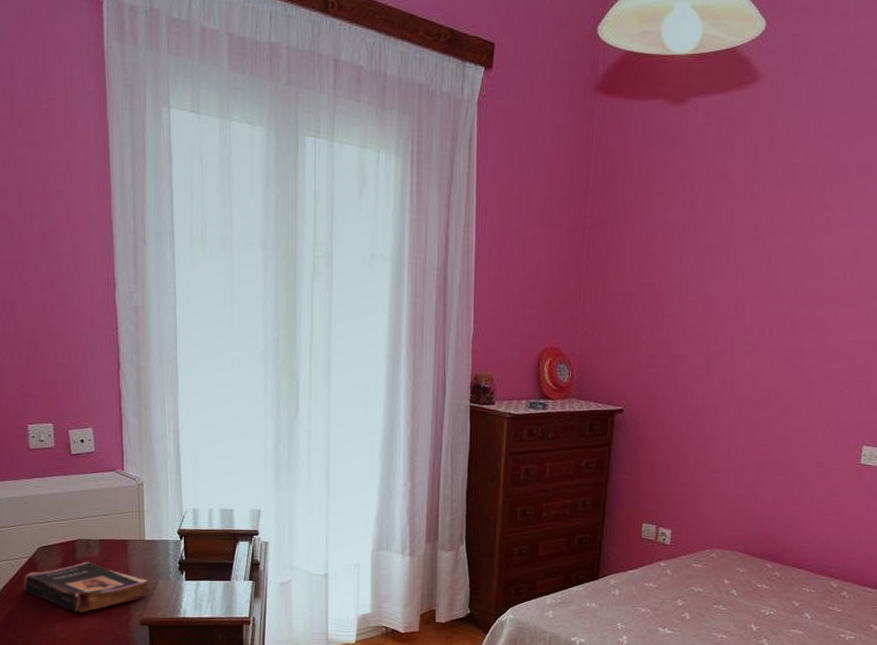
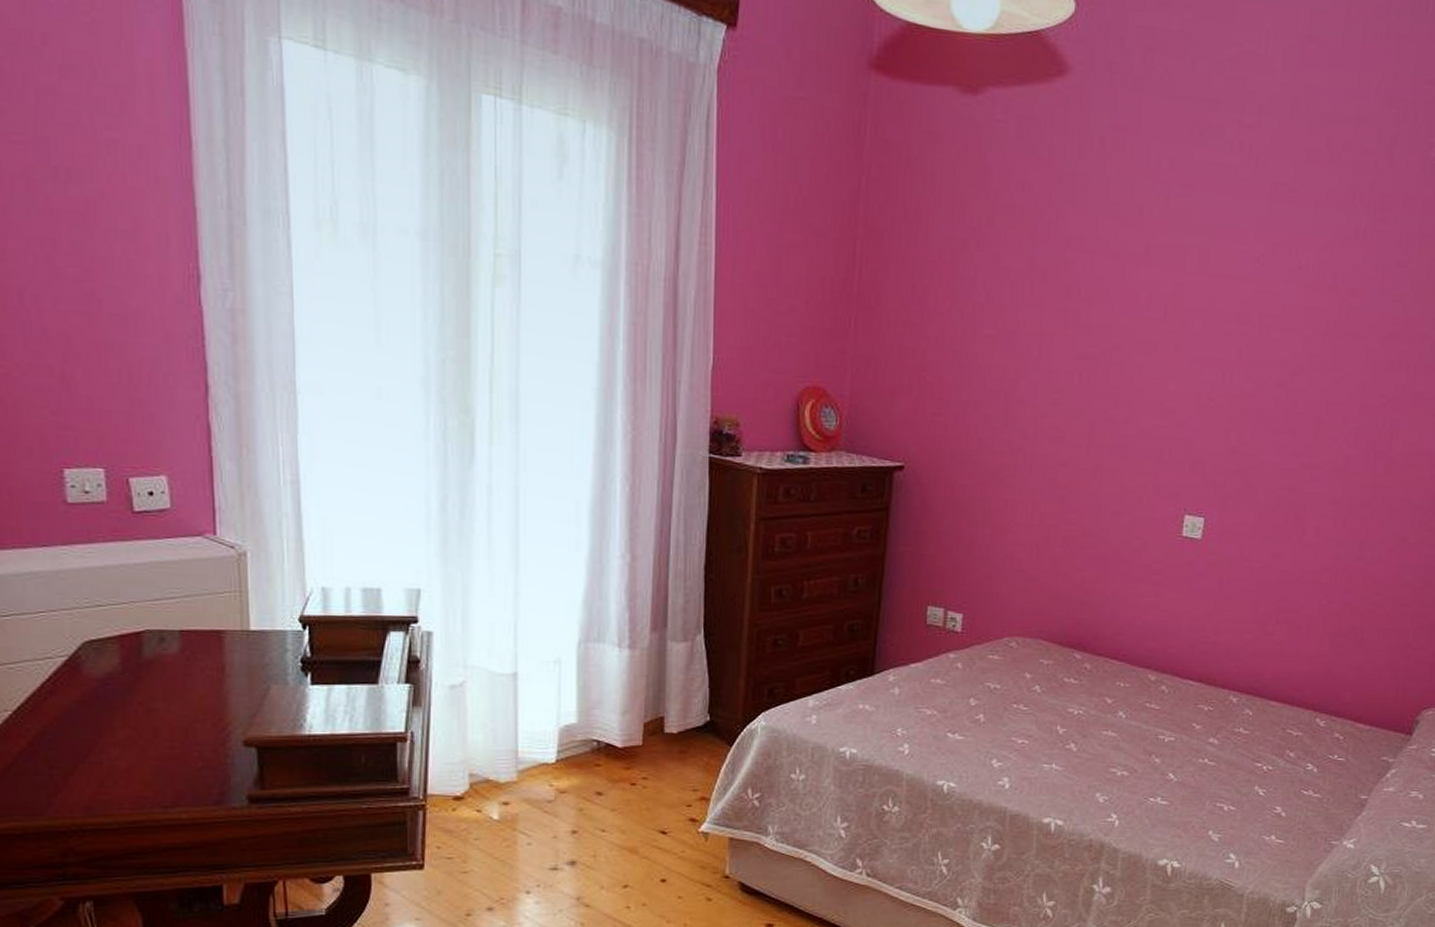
book: present [23,561,150,613] -> none [59,660,258,732]

